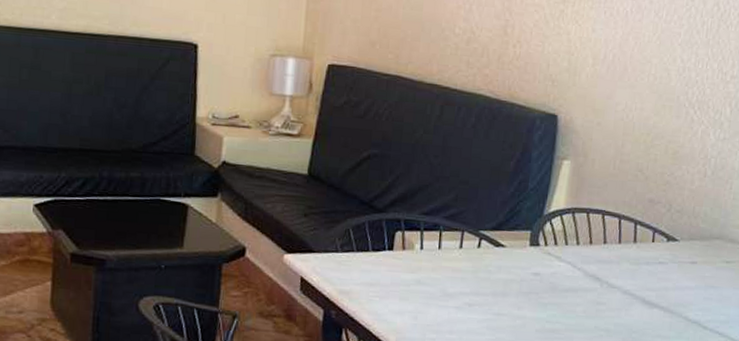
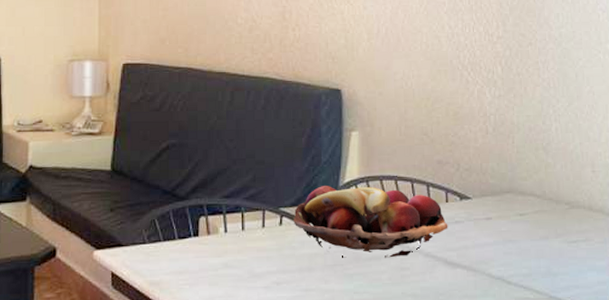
fruit basket: none [492,212,651,291] -> present [293,186,448,258]

